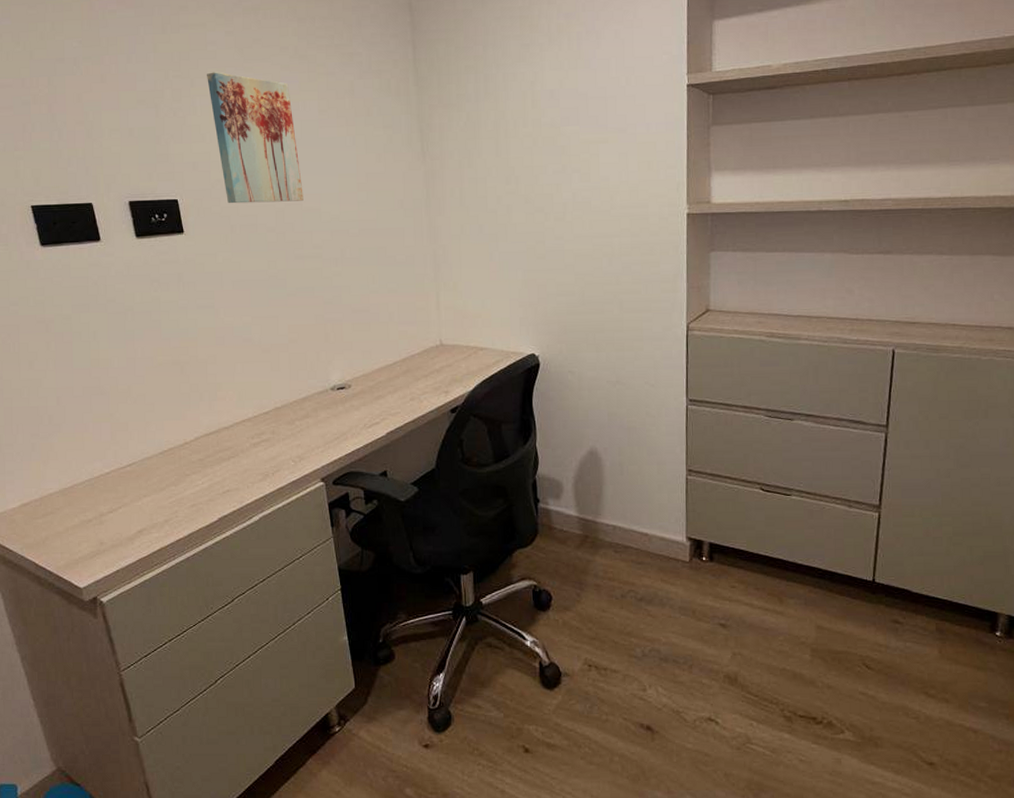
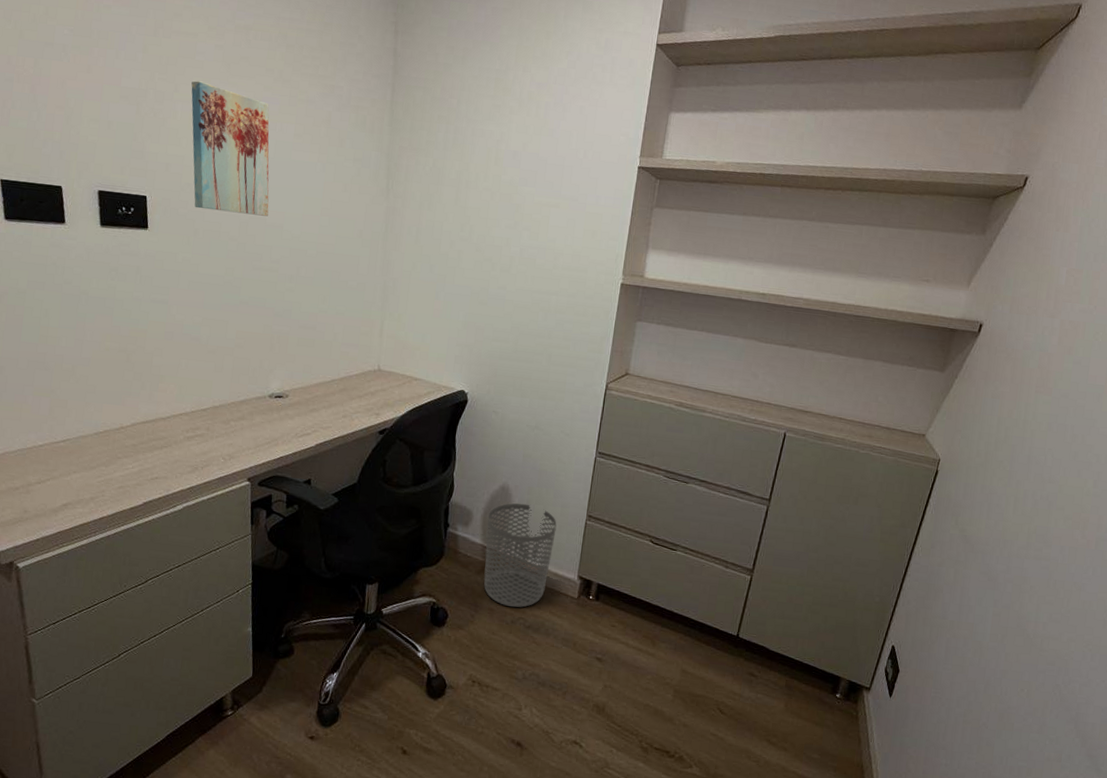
waste bin: none [579,466,655,580] -> present [483,503,557,608]

